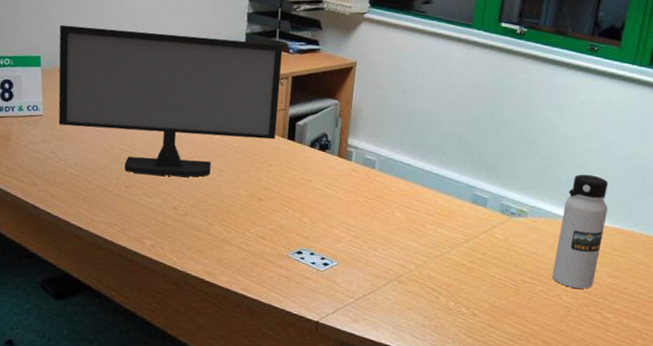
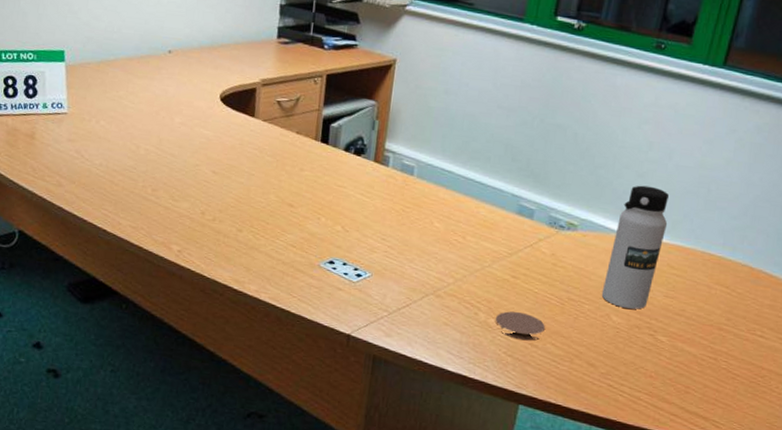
computer monitor: present [58,24,283,177] -> none [83,17,318,181]
coaster: none [455,294,502,322] -> present [495,311,546,341]

